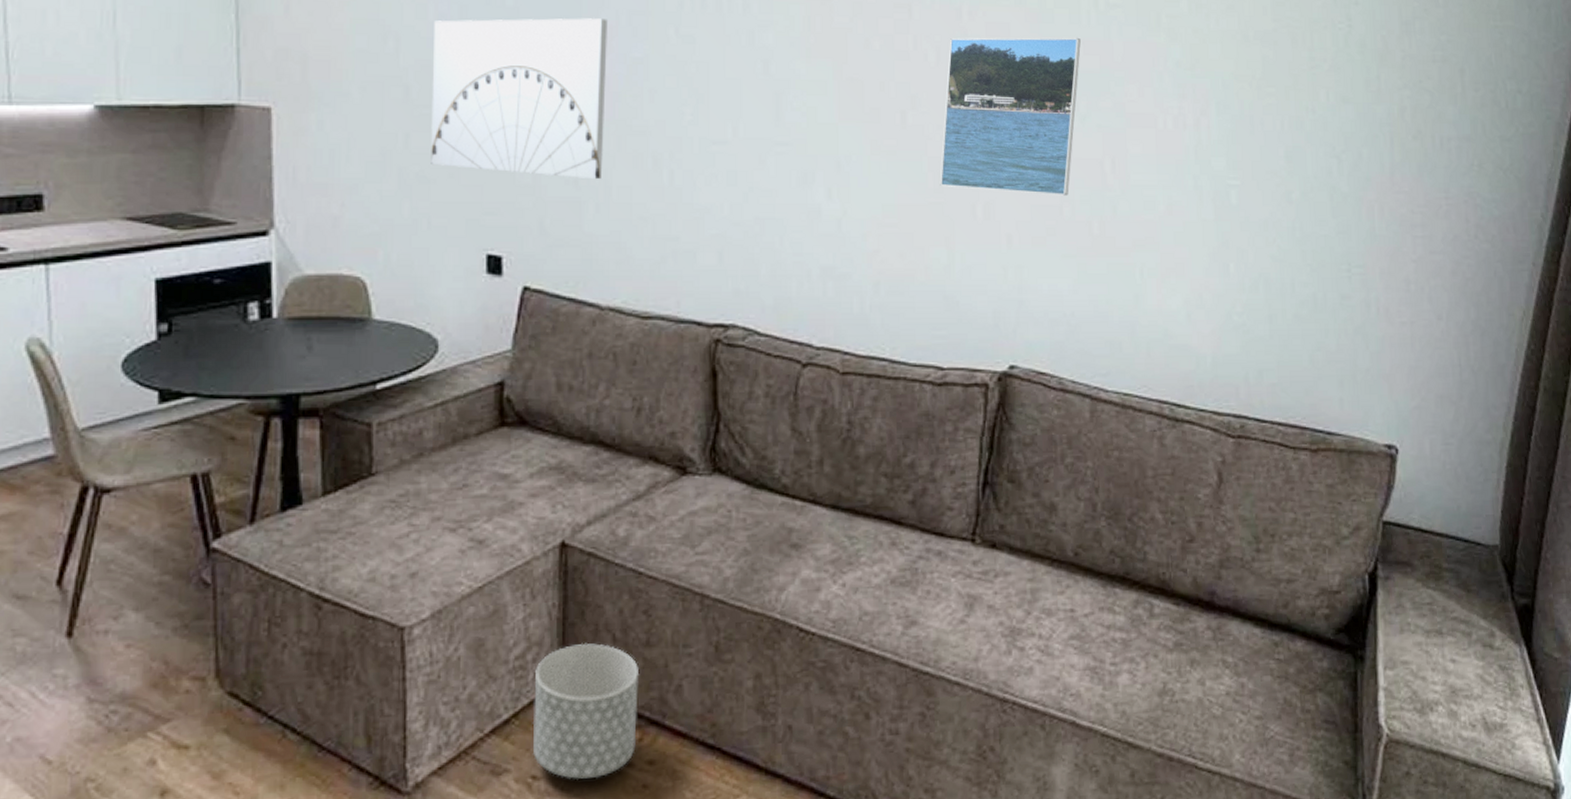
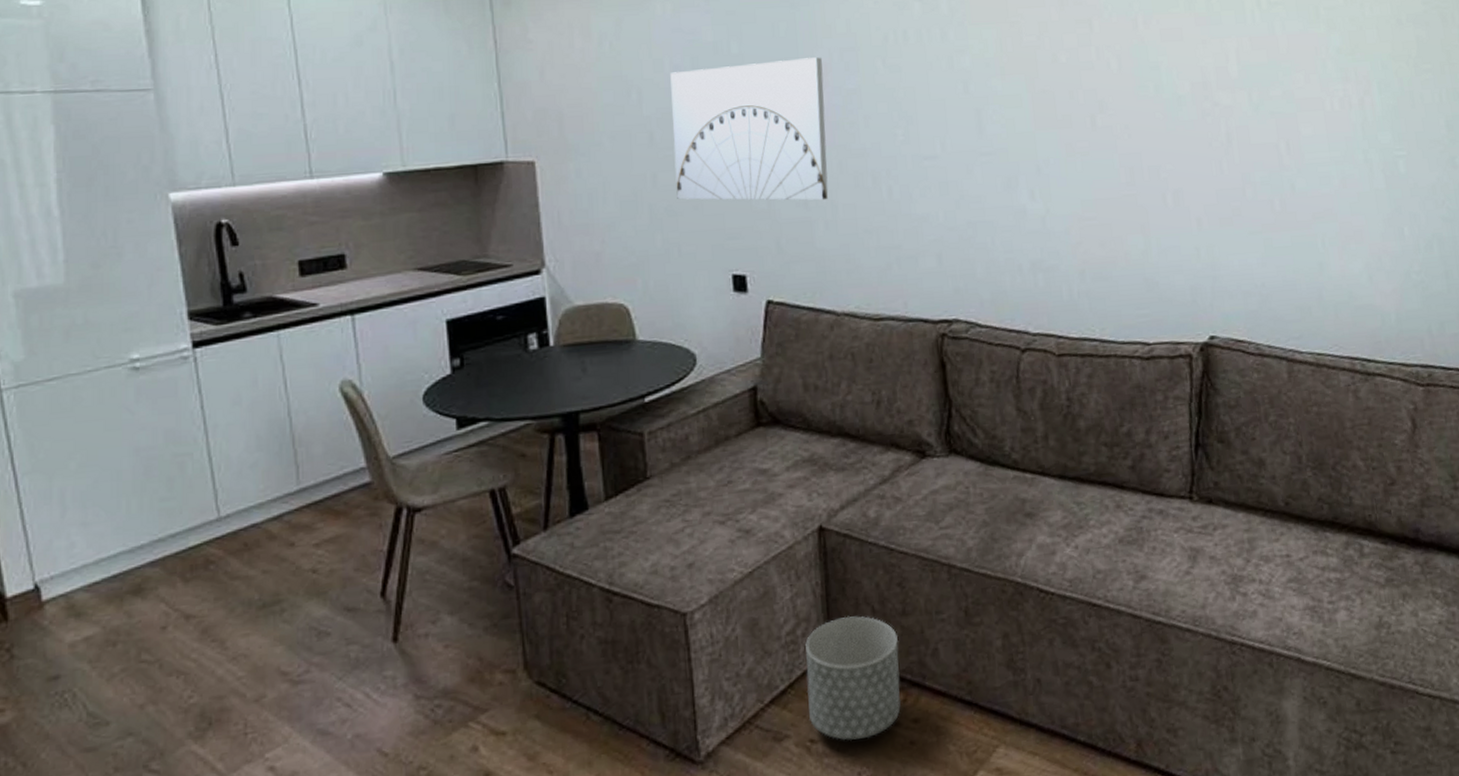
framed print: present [940,37,1081,196] -> none [1129,35,1250,180]

